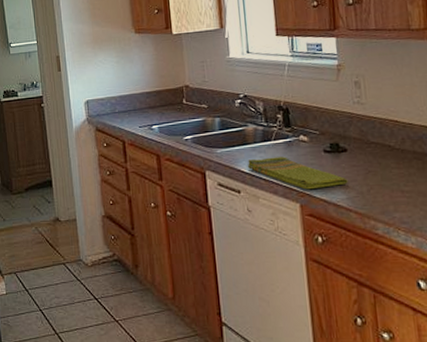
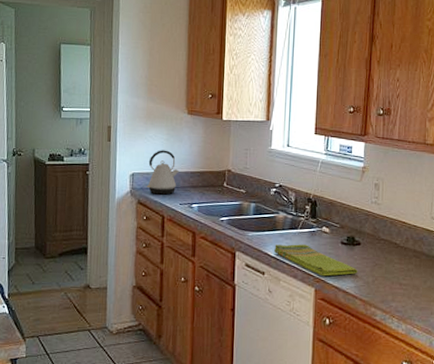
kettle: none [101,73,135,120] -> present [146,150,180,195]

